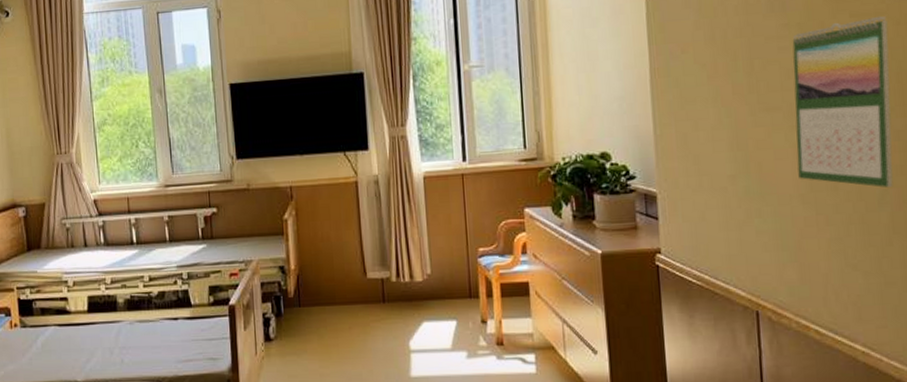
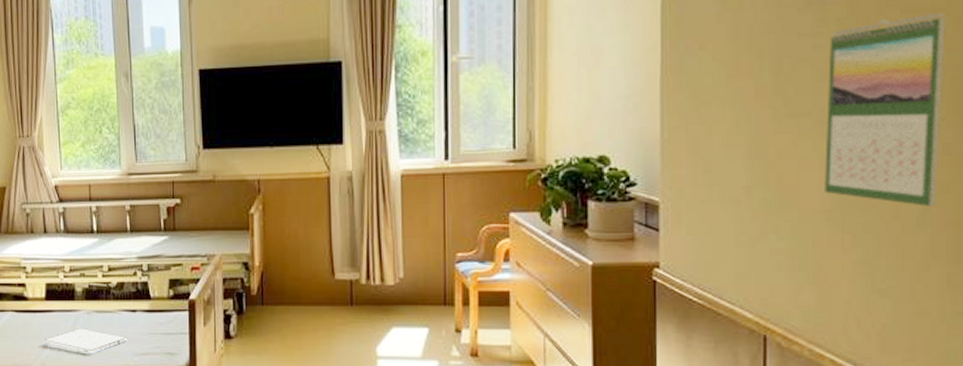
tablet: none [87,338,170,363] -> present [44,328,127,353]

